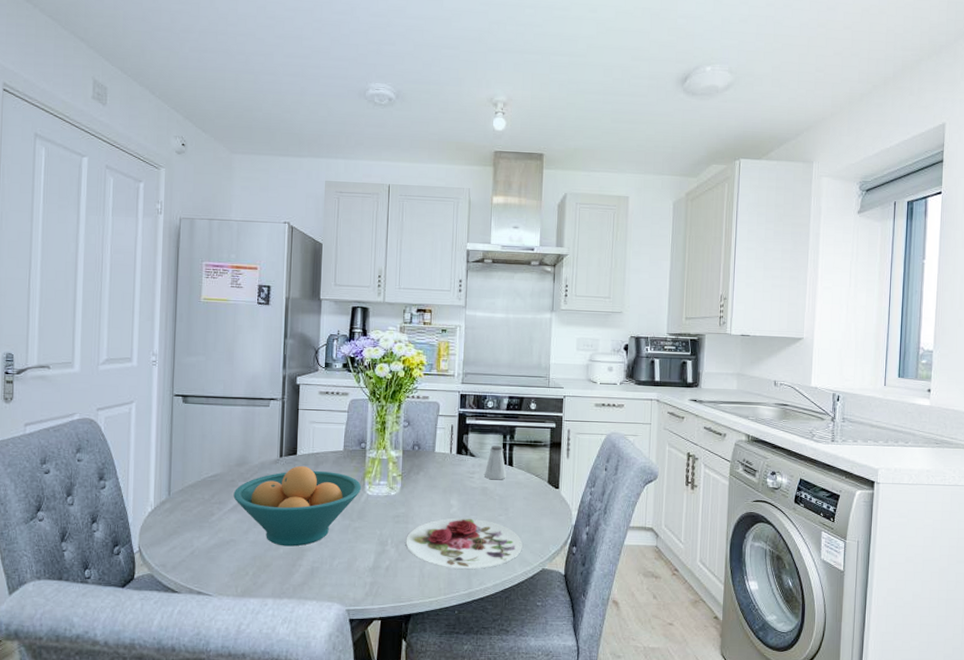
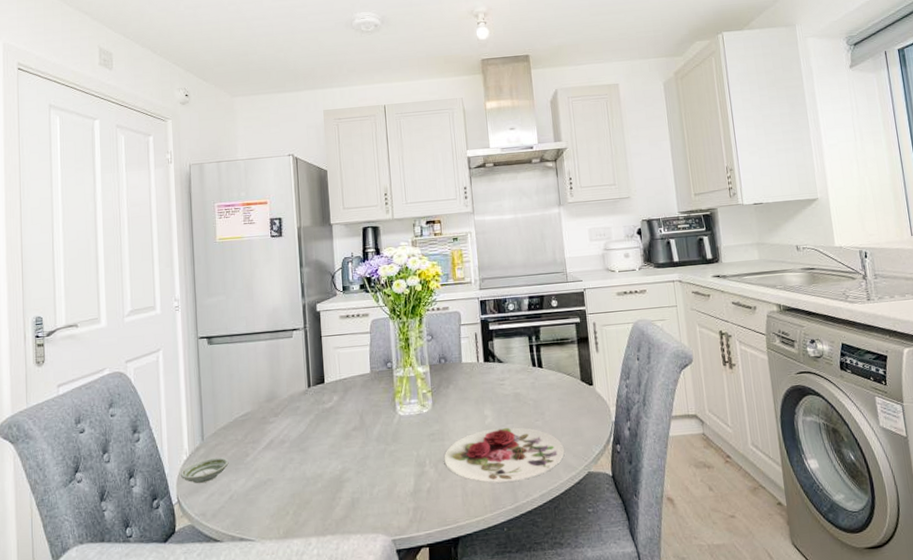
saucer: none [143,513,193,535] -> present [180,457,229,483]
fruit bowl: present [233,465,362,547] -> none [266,393,393,480]
saltshaker: present [485,445,506,480] -> none [515,348,537,385]

